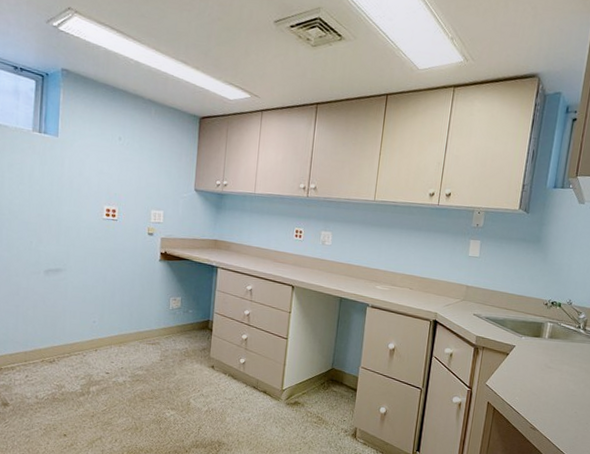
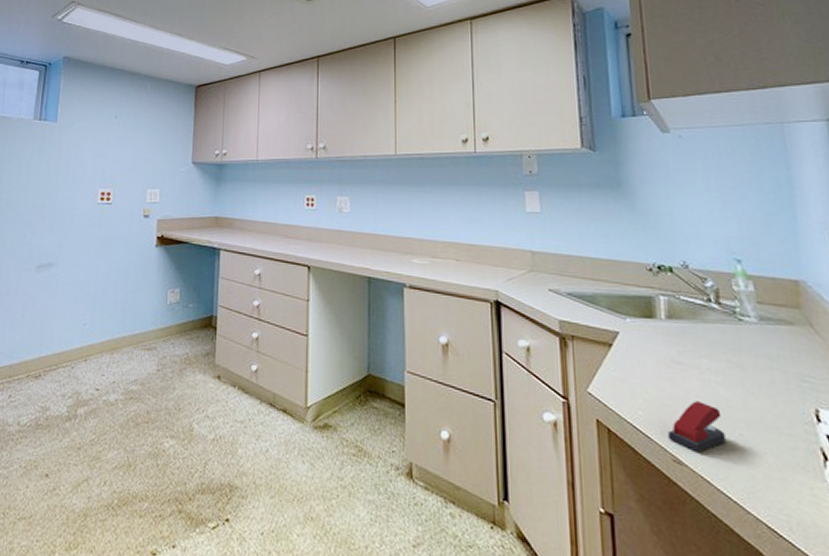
stapler: none [531,392,567,423] -> present [668,401,726,453]

